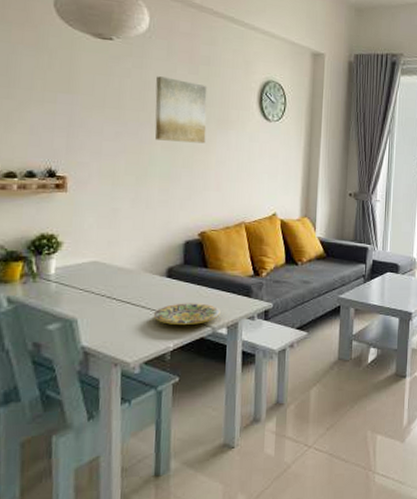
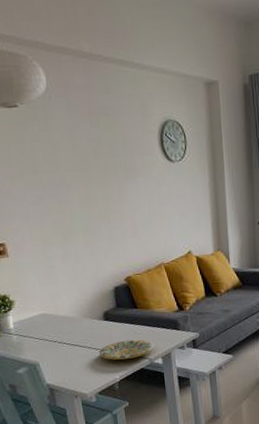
wall art: present [155,76,208,144] -> none [63,135,117,198]

